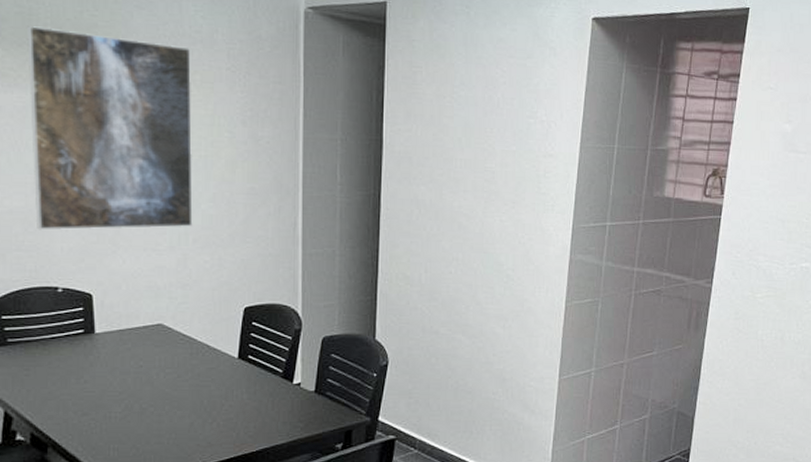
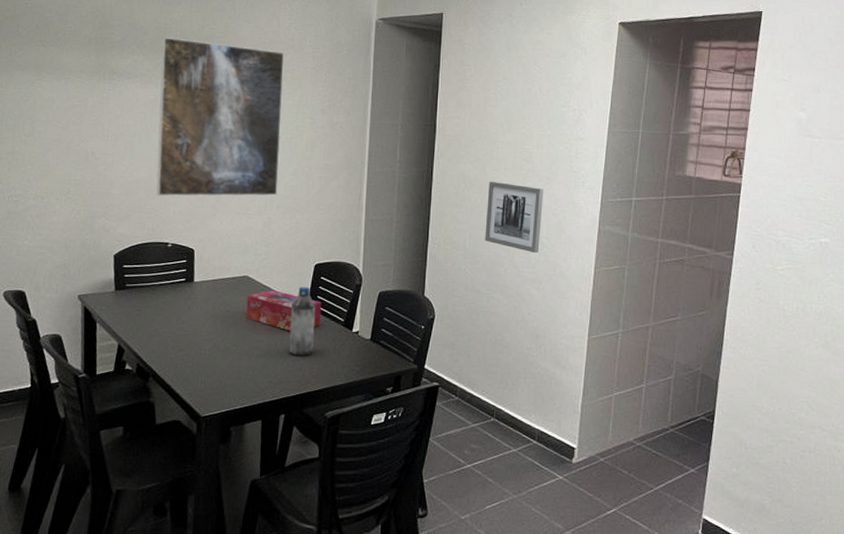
tissue box: none [163,339,255,387] -> present [245,289,322,331]
water bottle: none [218,335,248,414] -> present [289,287,316,356]
wall art: none [443,206,508,288] -> present [485,182,543,254]

